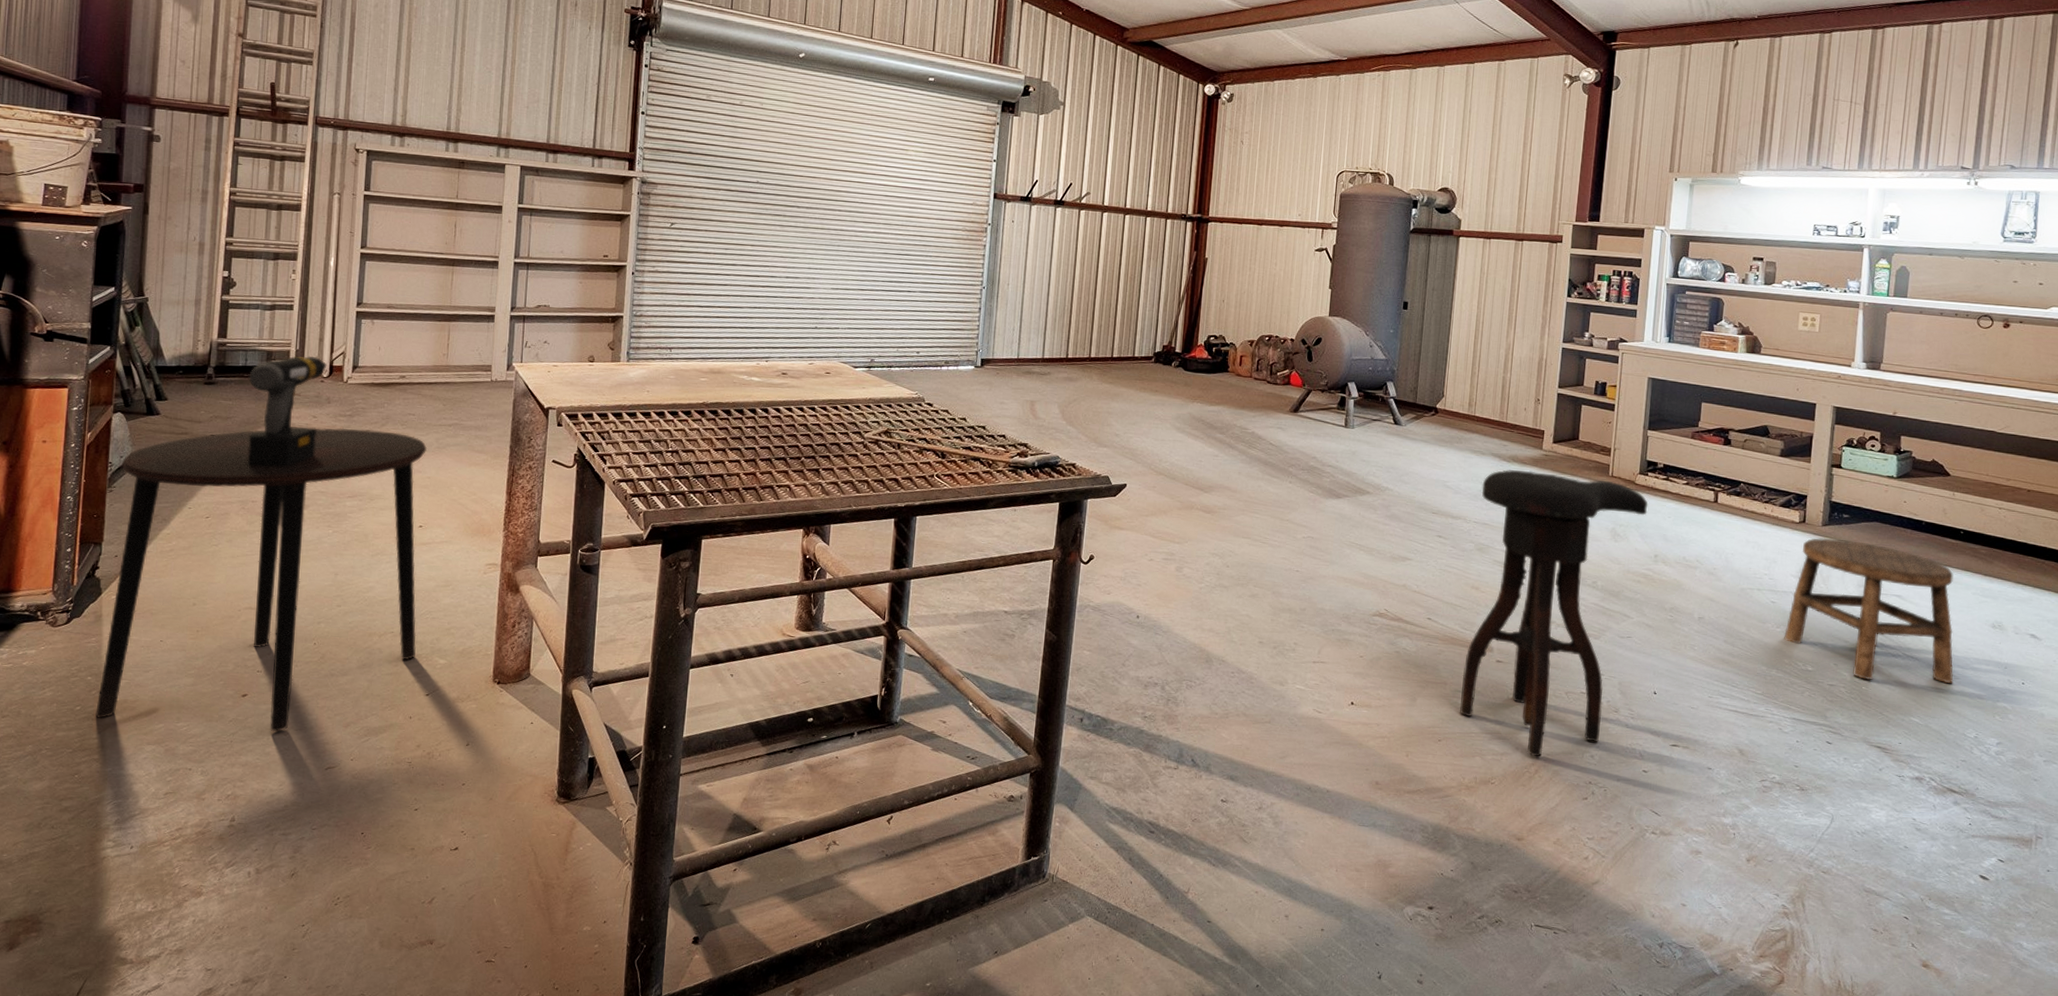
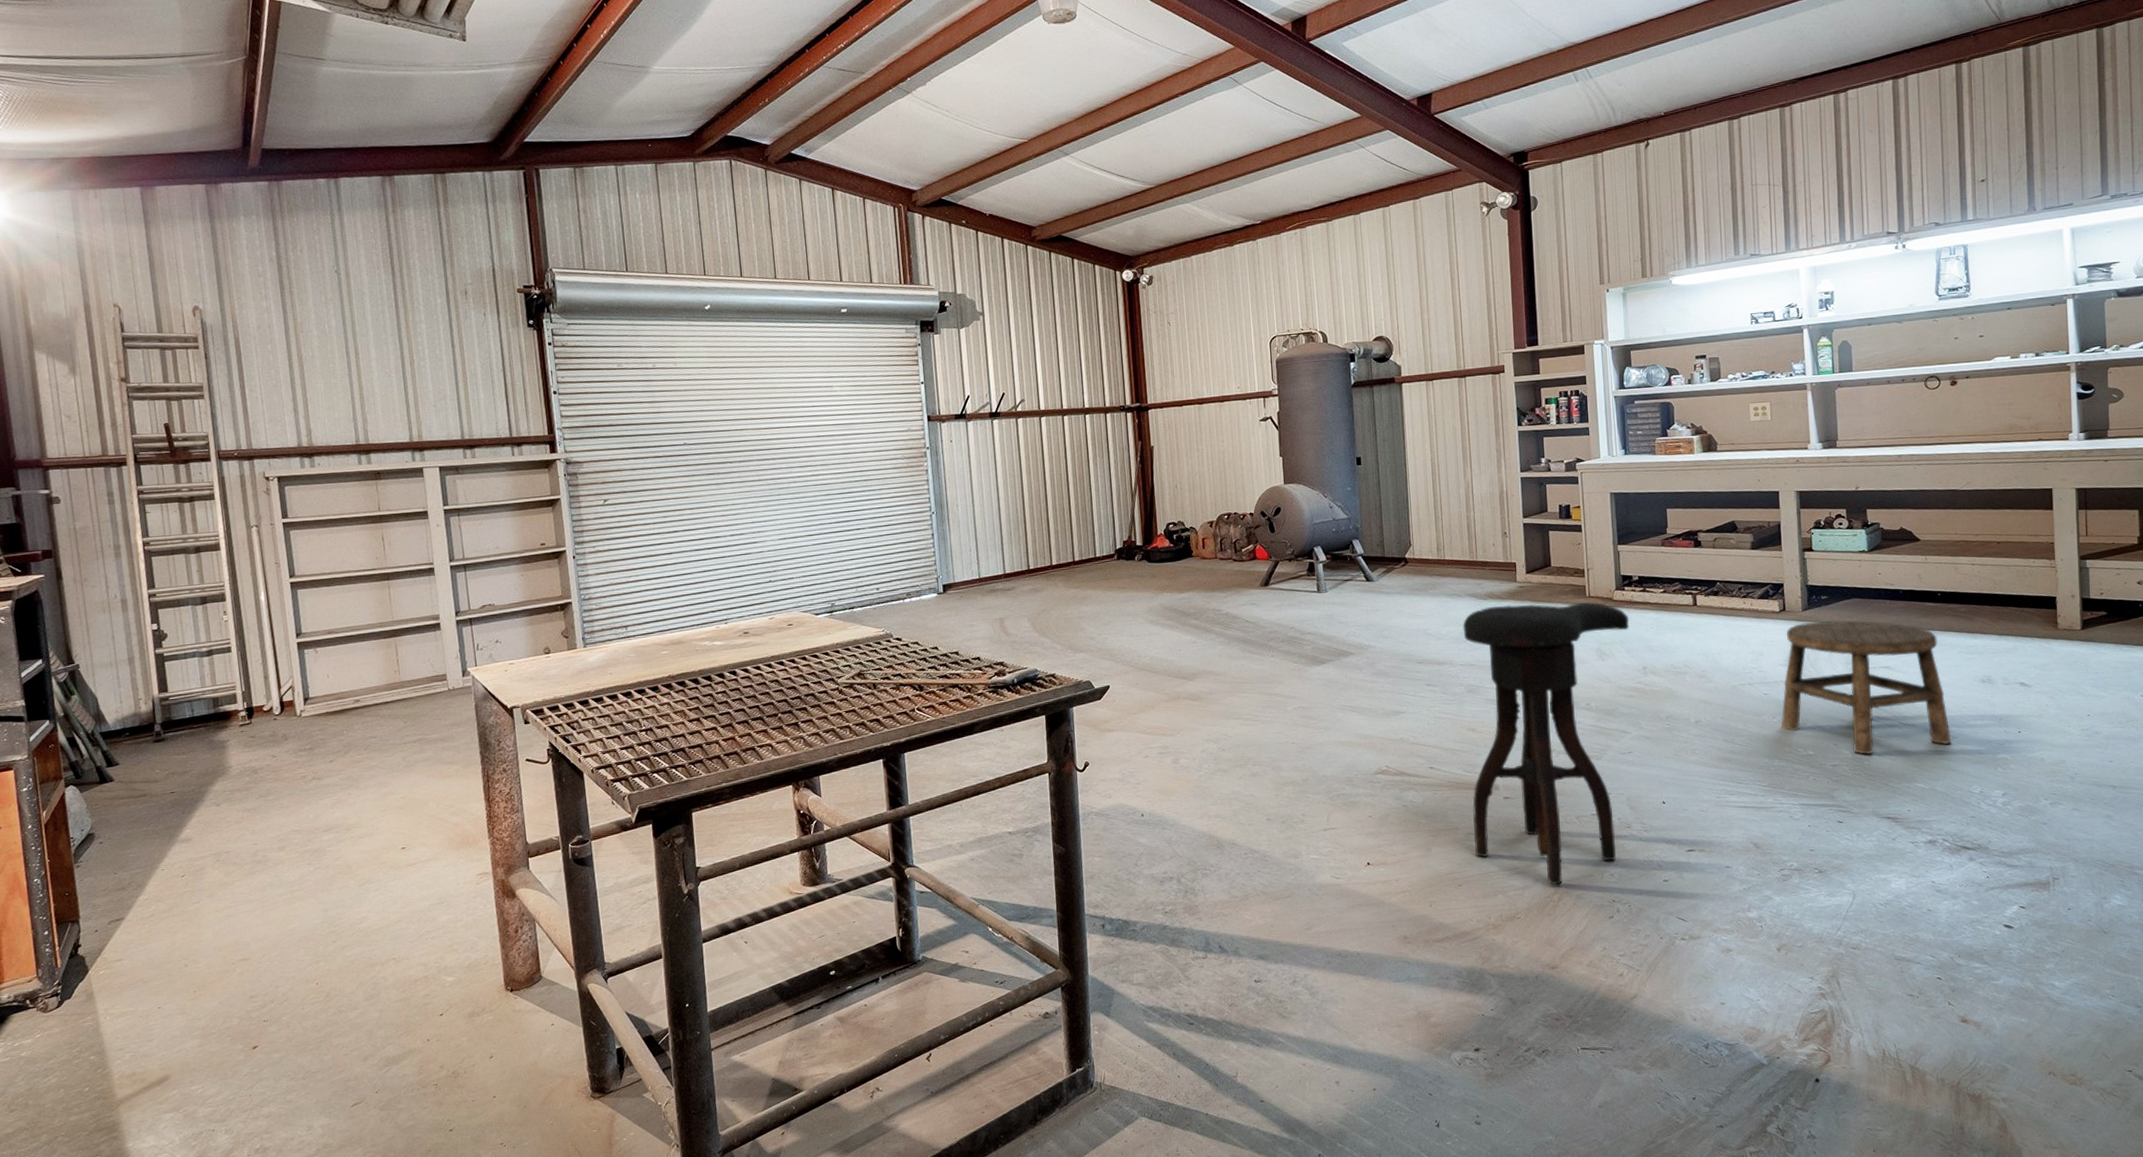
side table: present [95,428,428,732] -> none [84,758,422,1096]
power drill: present [248,355,327,467] -> none [198,695,282,817]

